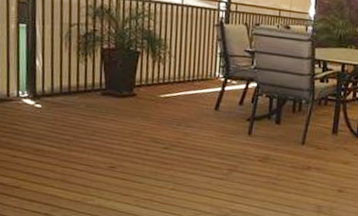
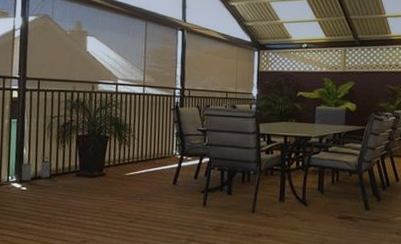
trash can: none [34,70,70,98] -> present [21,156,51,182]

